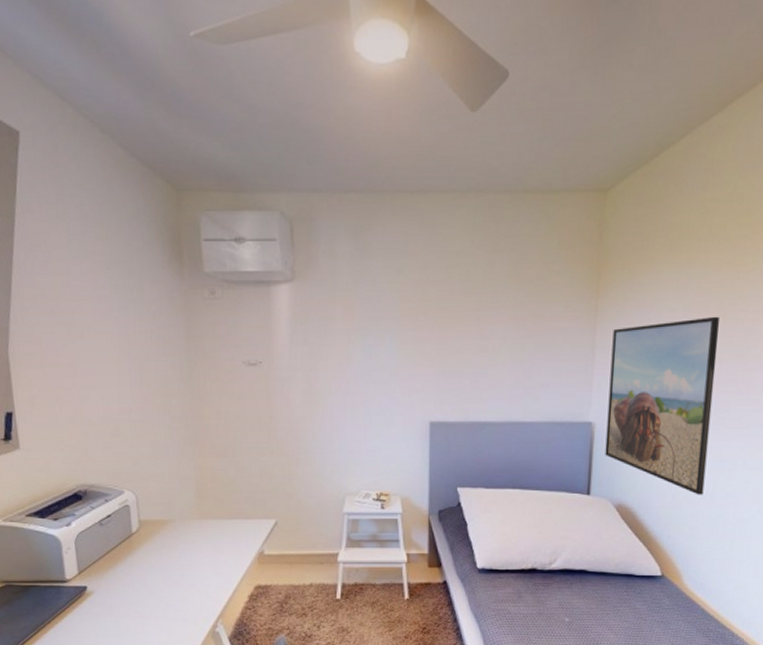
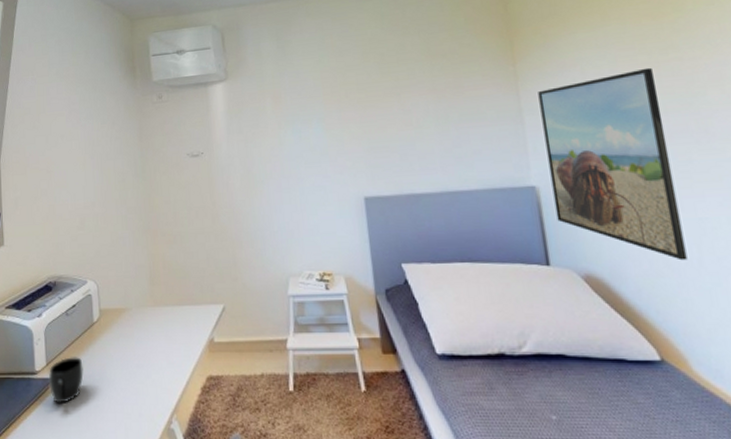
mug: none [81,566,122,611] -> present [48,357,84,405]

